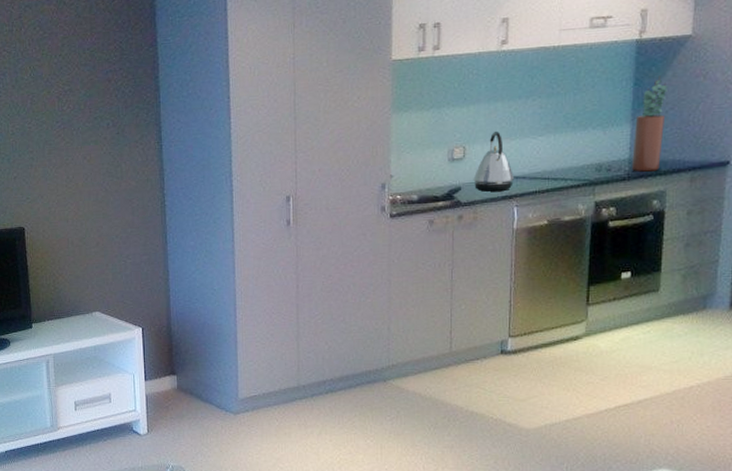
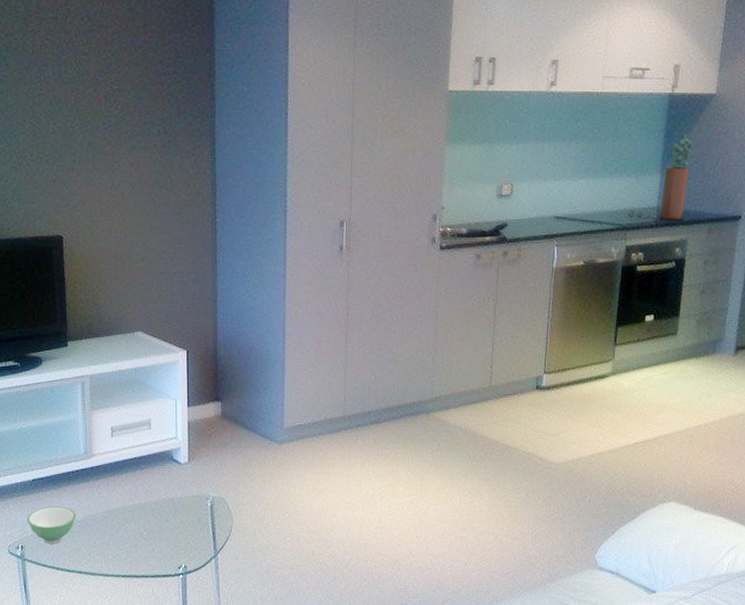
kettle: present [473,131,515,192] -> none [519,170,557,230]

